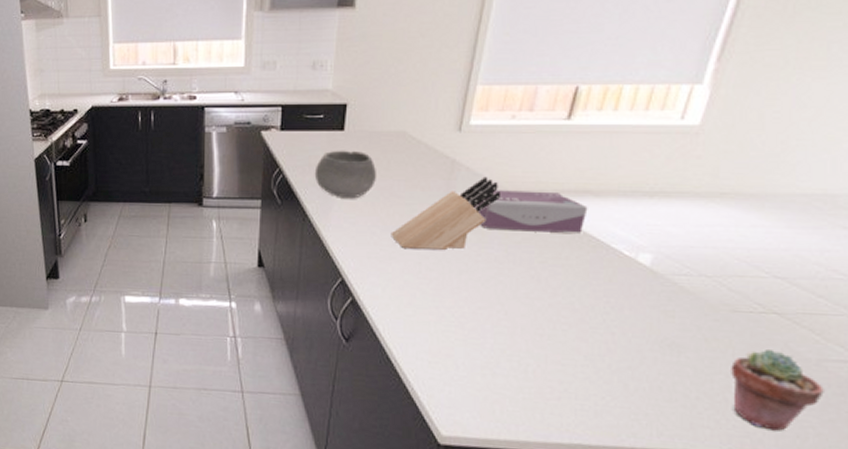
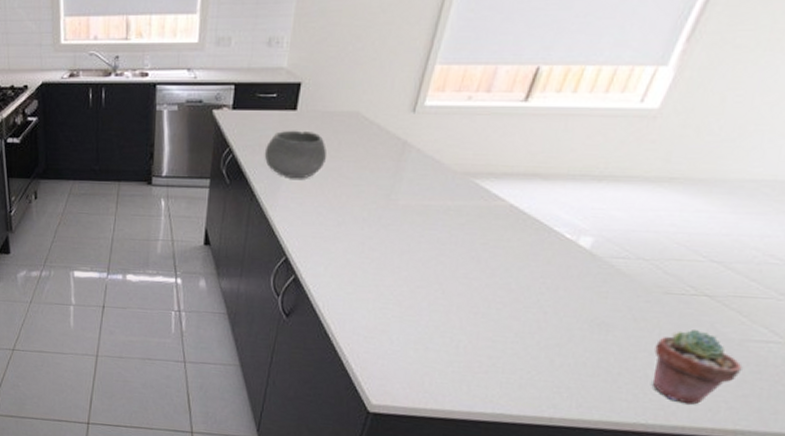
knife block: present [391,176,502,250] -> none [336,158,450,231]
tissue box: present [474,190,588,233] -> none [421,172,535,216]

